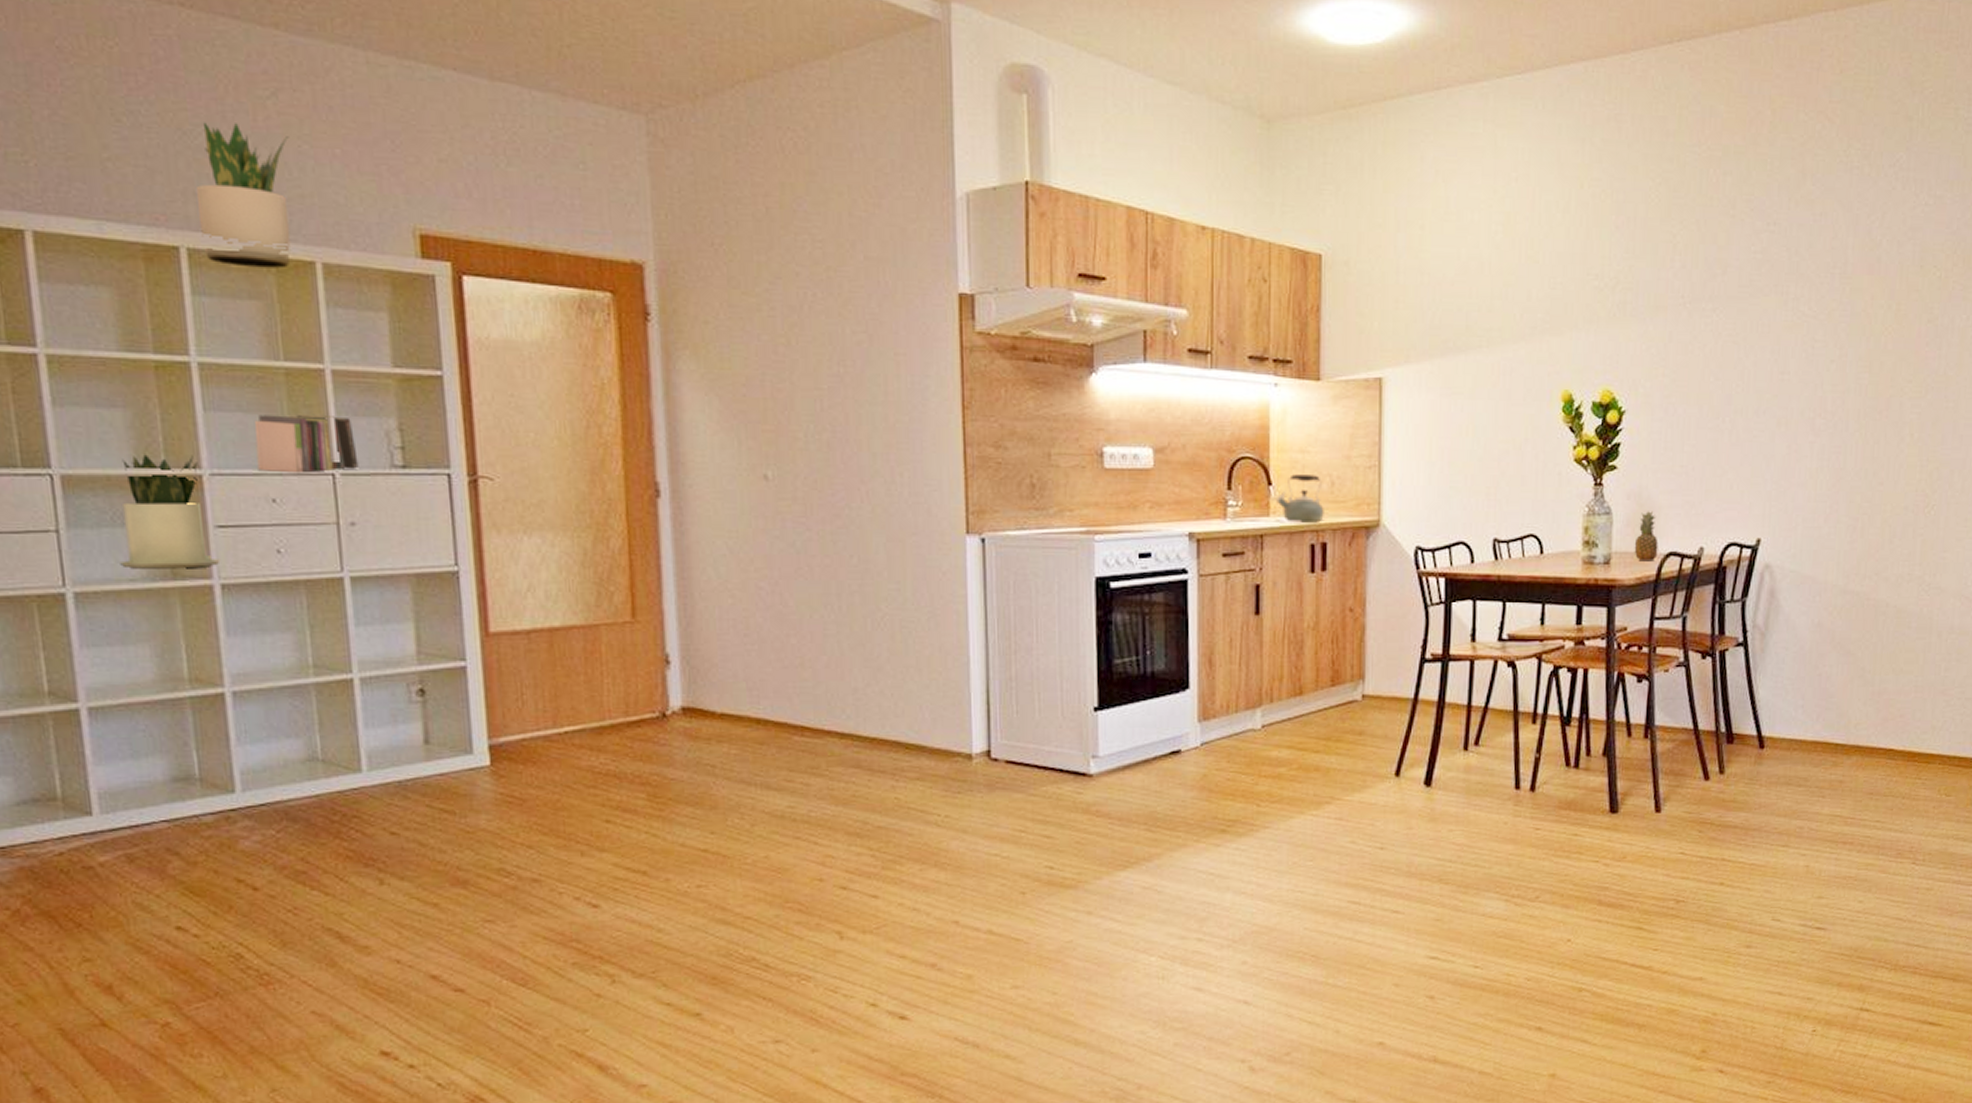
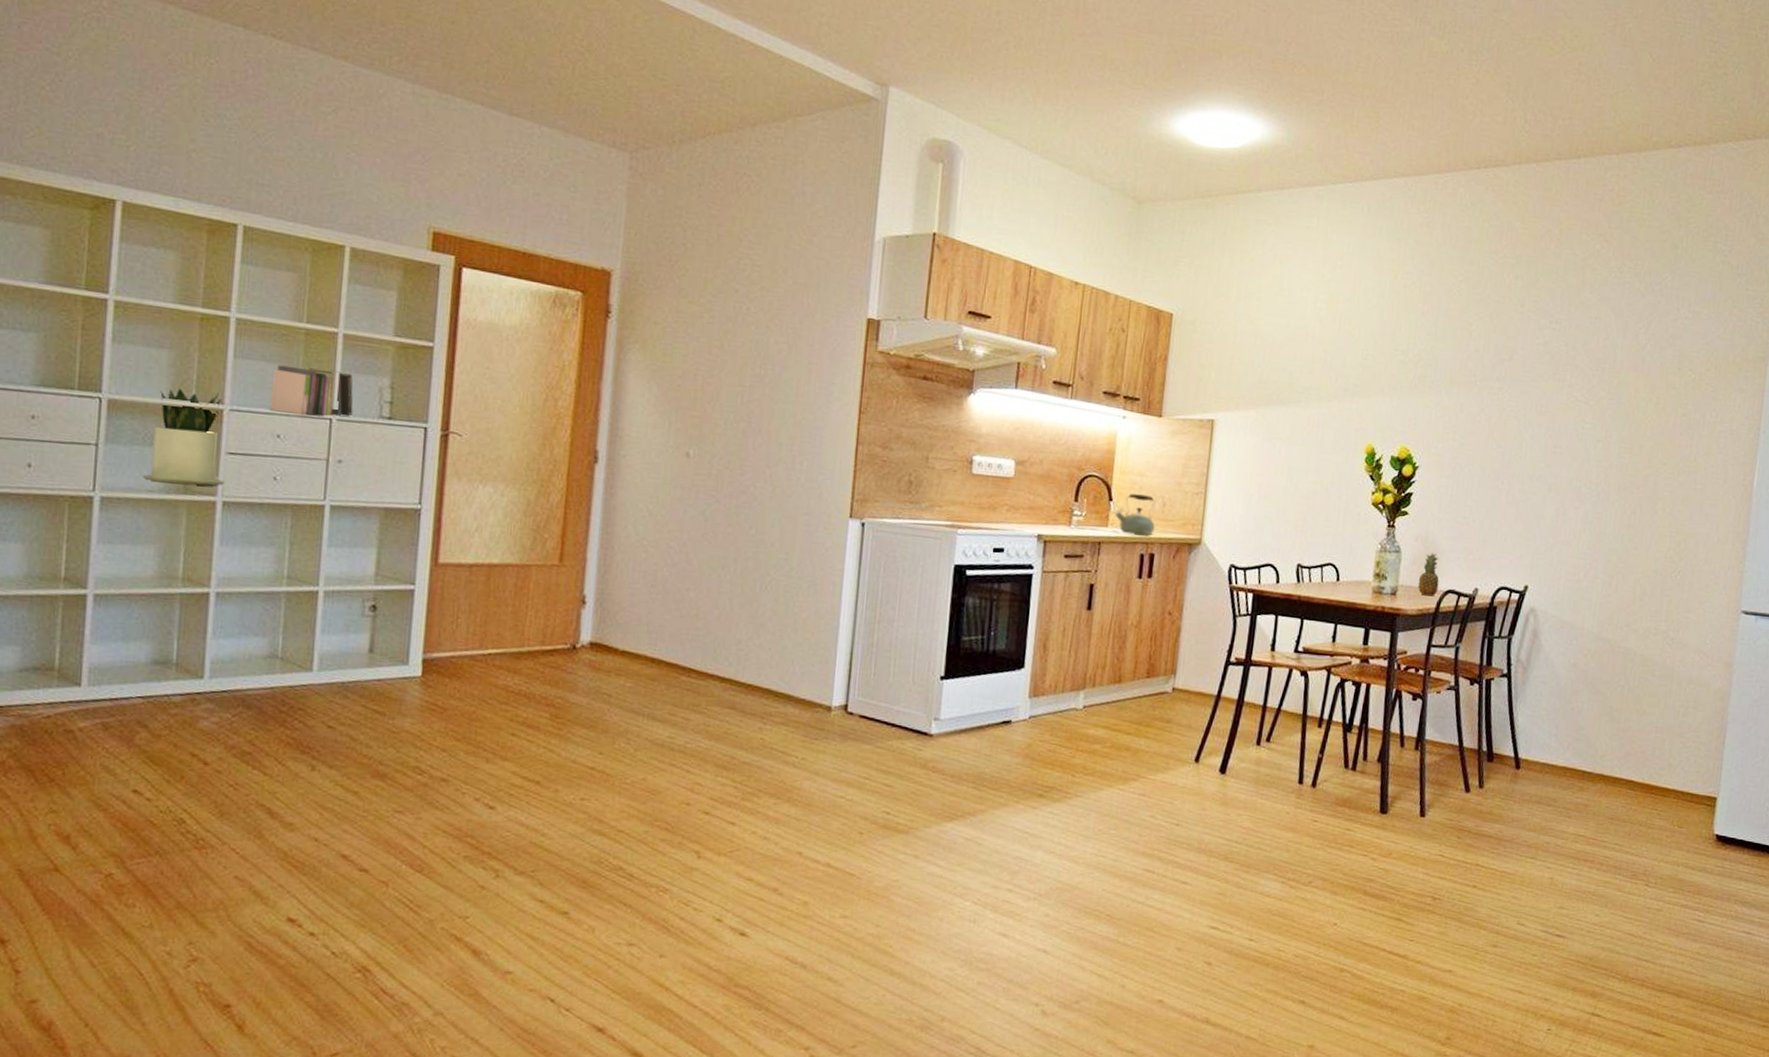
planter: present [195,122,290,269] -> none [257,128,340,249]

